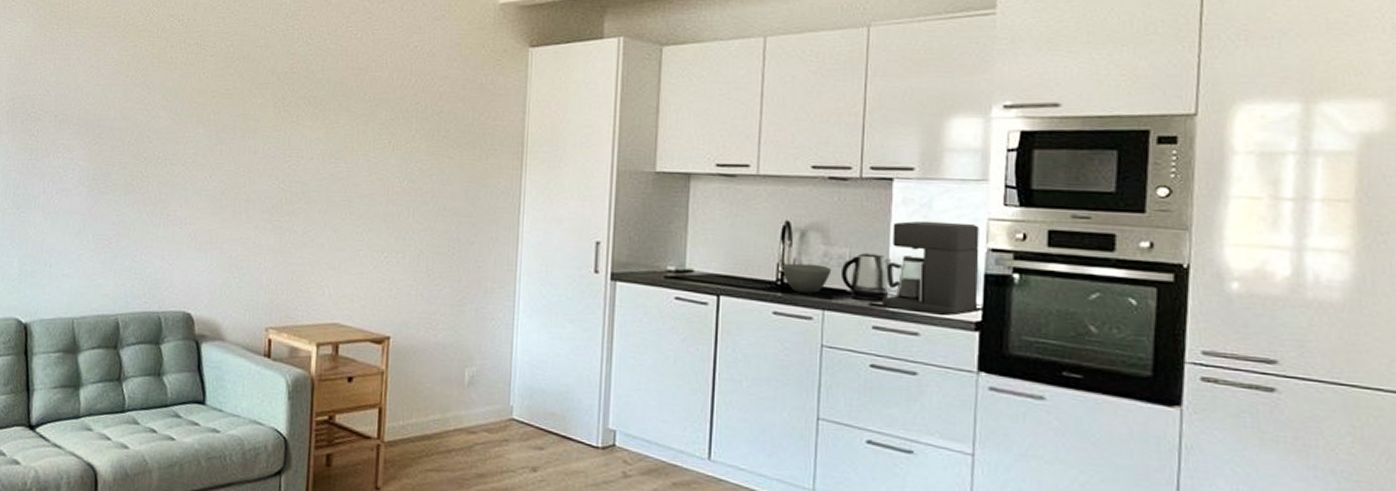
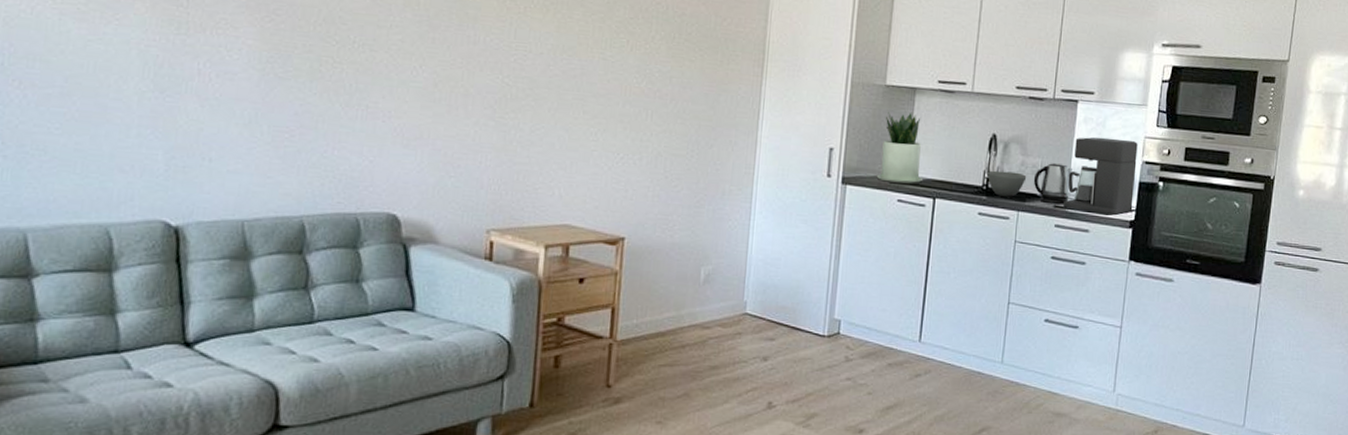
planter: none [649,201,703,281] -> present [876,112,922,185]

